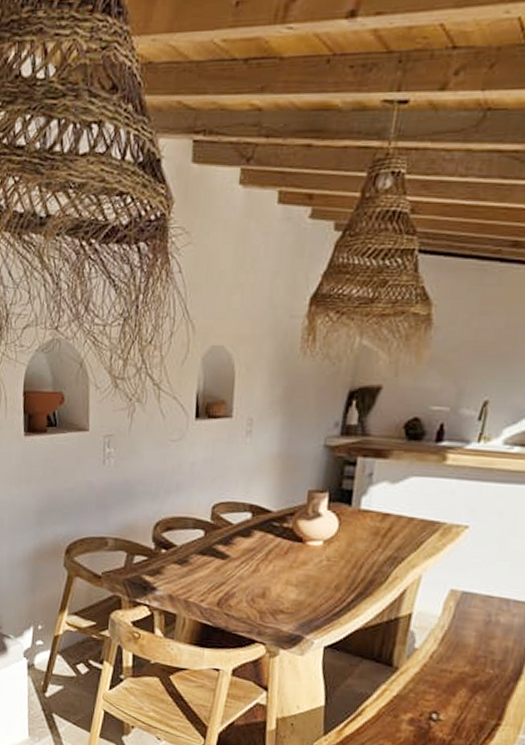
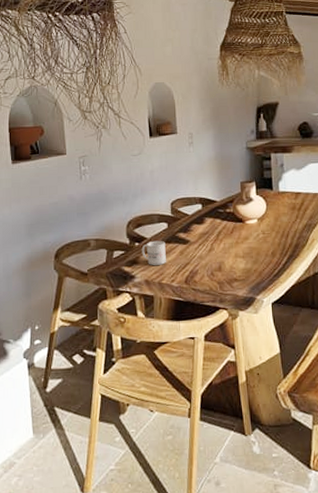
mug: none [168,549,199,580] -> present [141,240,167,265]

